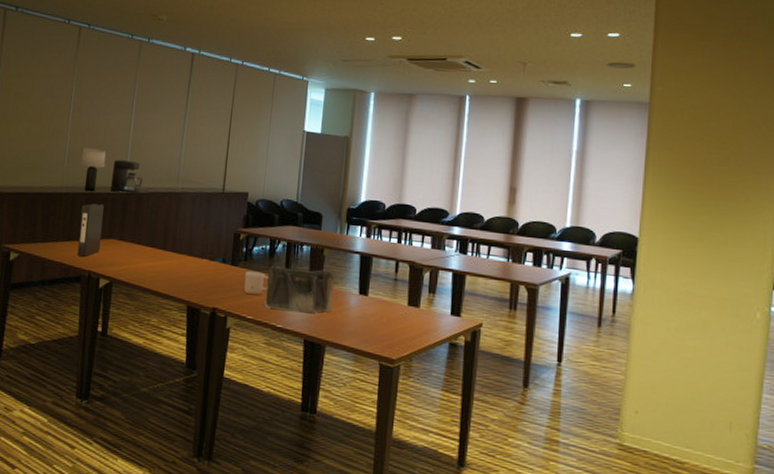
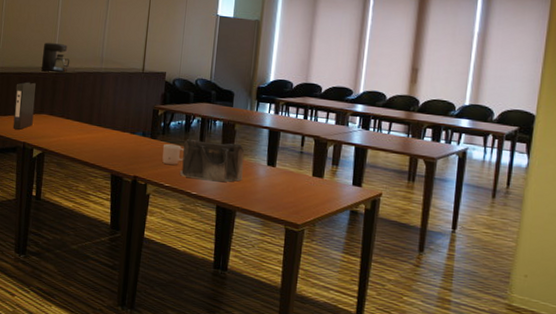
table lamp: present [81,147,107,192] -> none [14,31,37,72]

